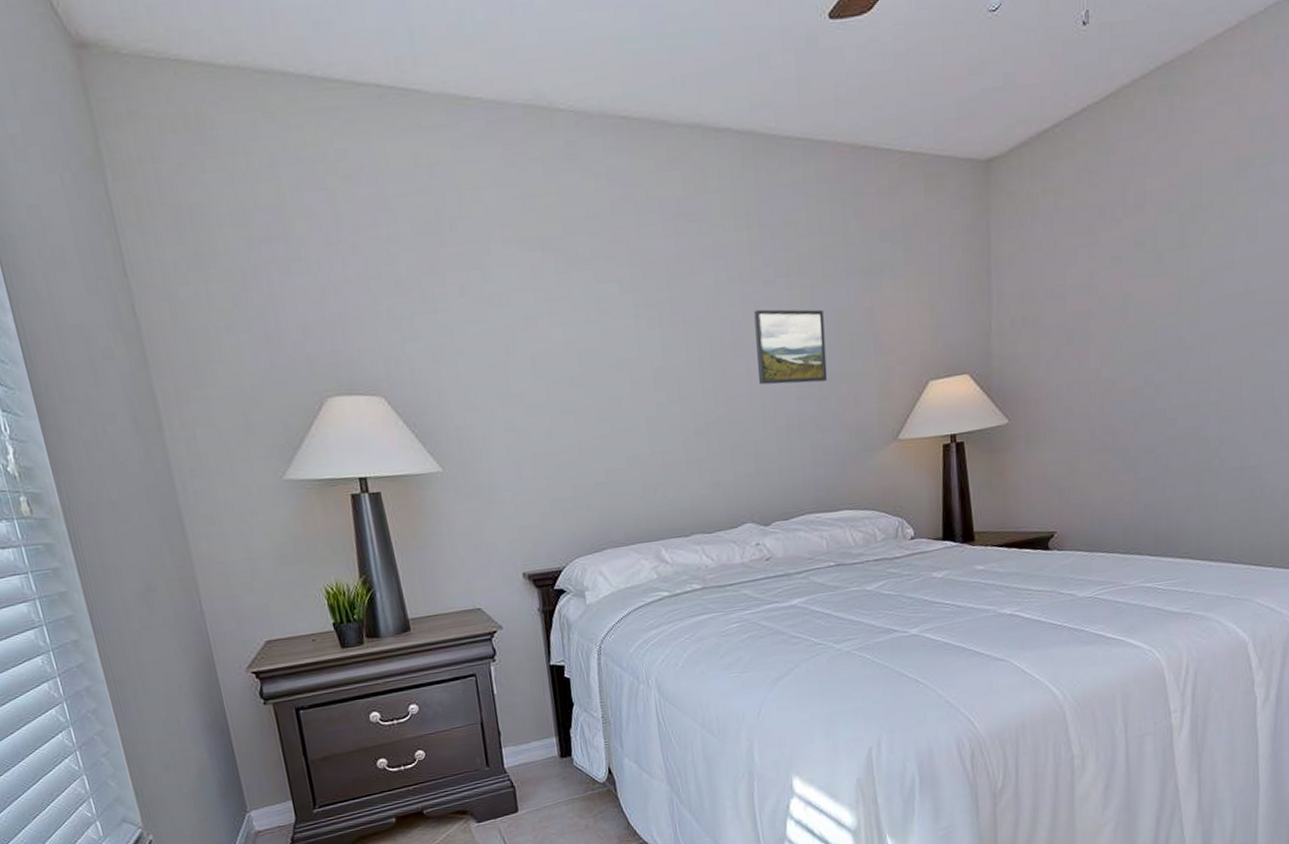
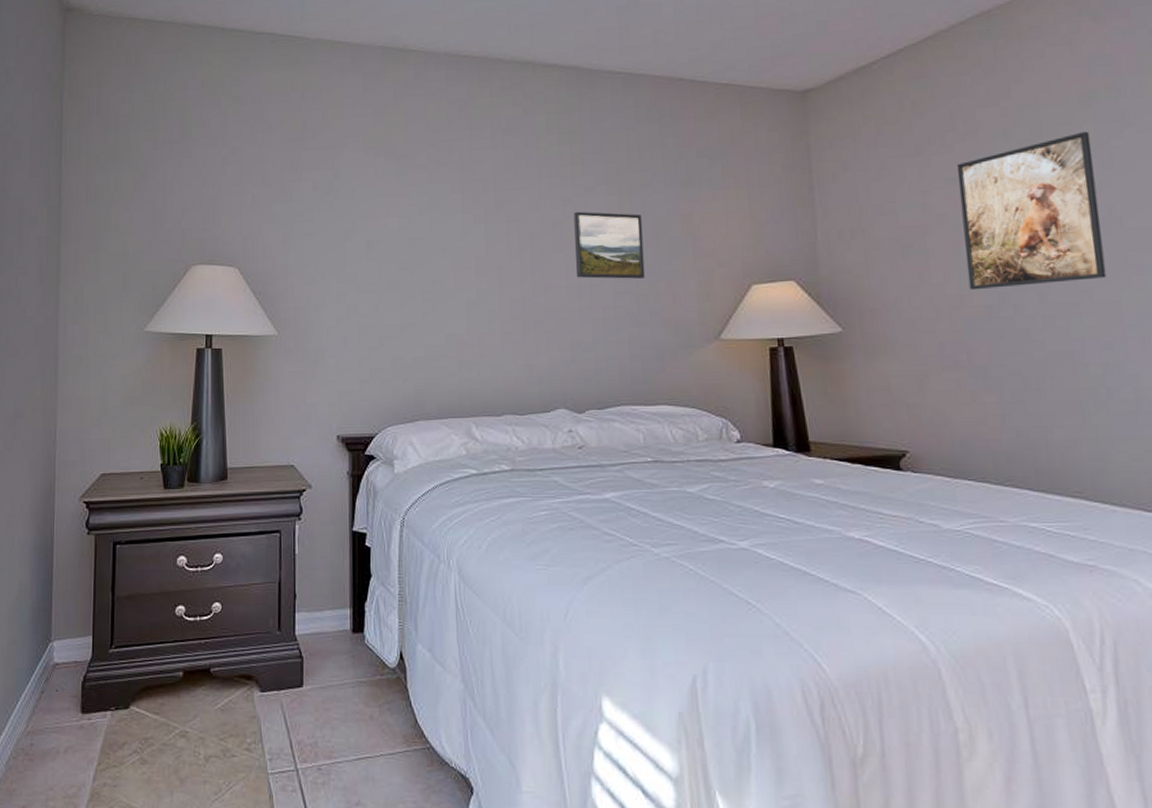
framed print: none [1121,202,1241,374] -> present [957,131,1107,290]

